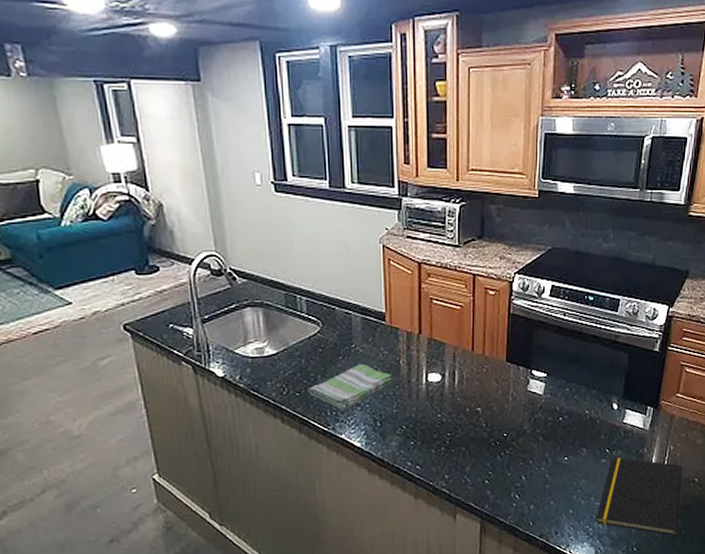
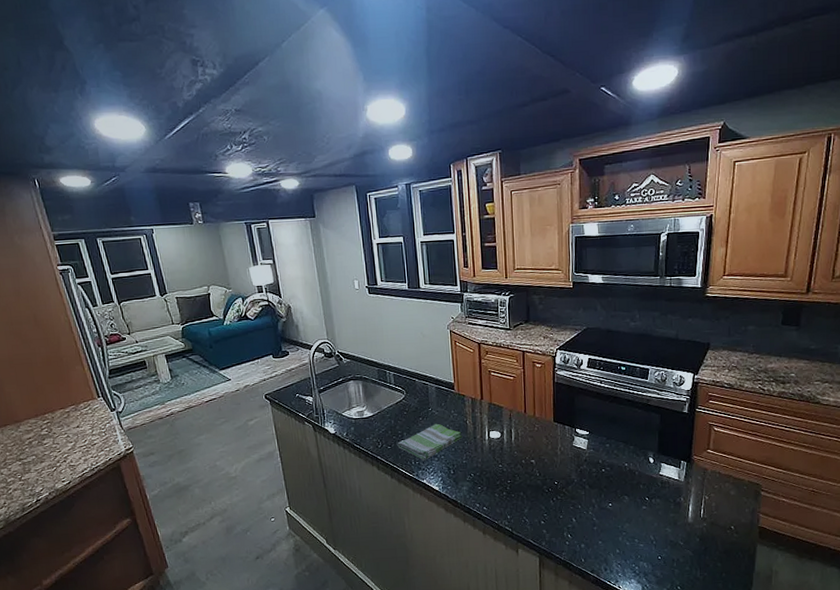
notepad: present [596,457,683,537] -> none [640,505,719,579]

